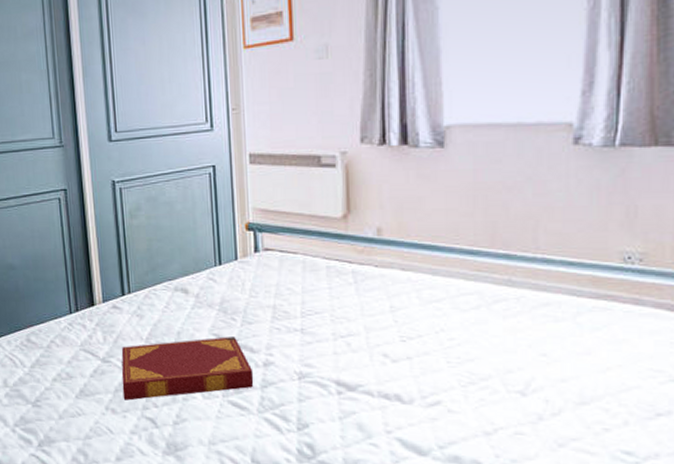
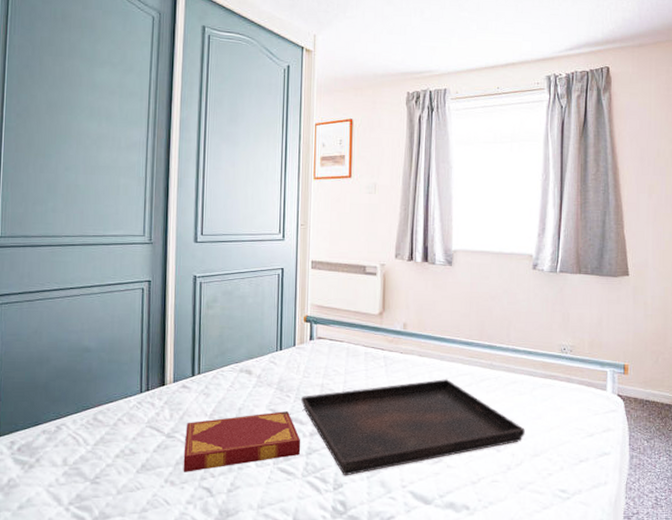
serving tray: none [250,298,565,415] -> present [301,378,525,476]

